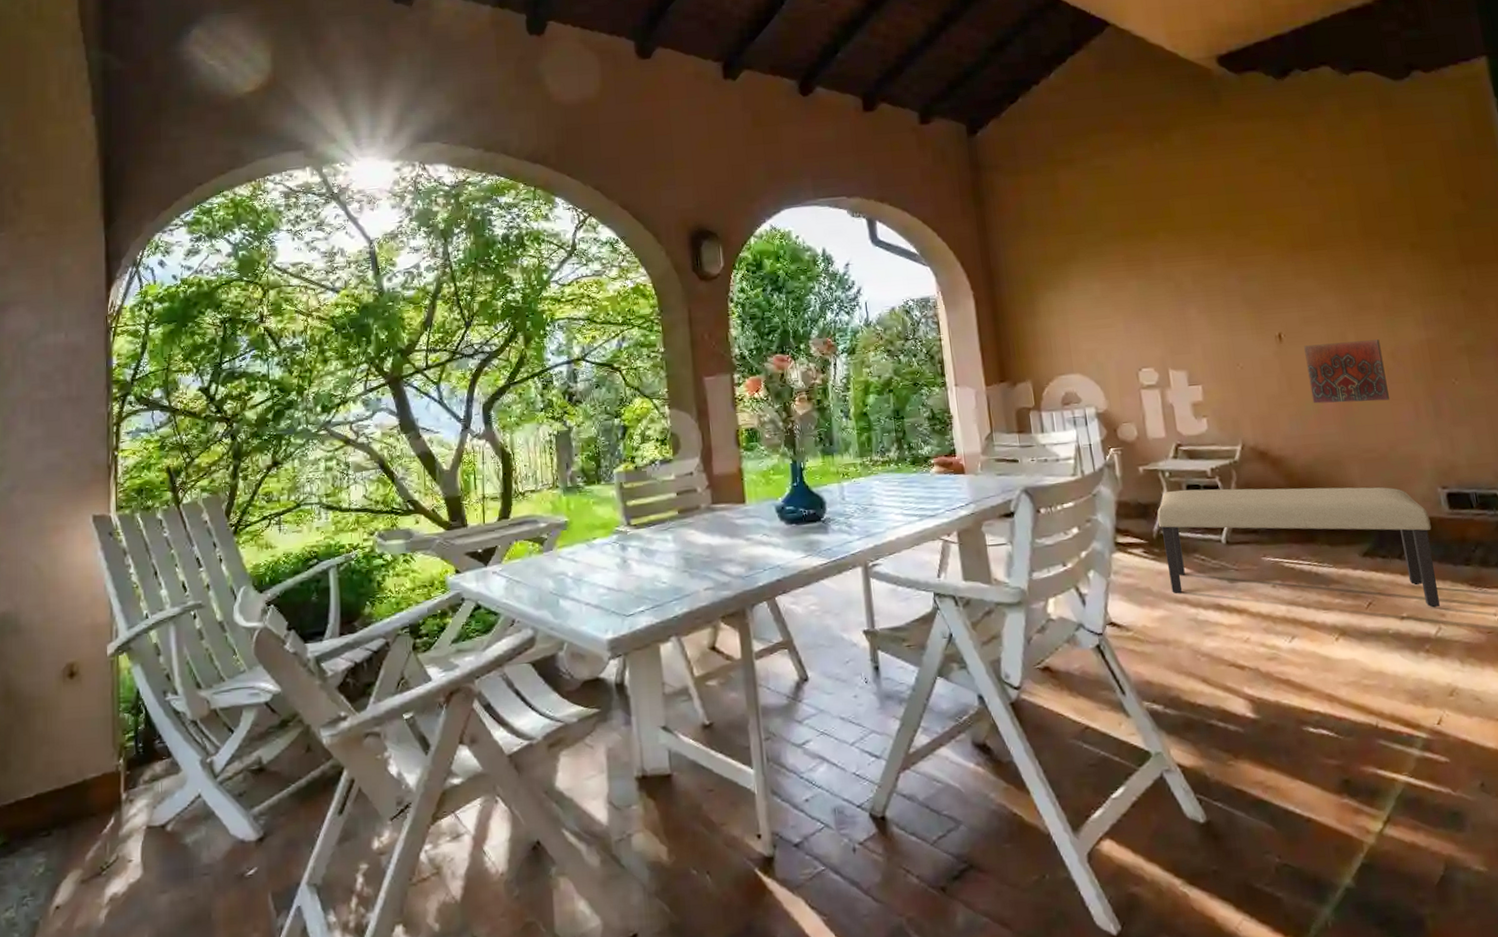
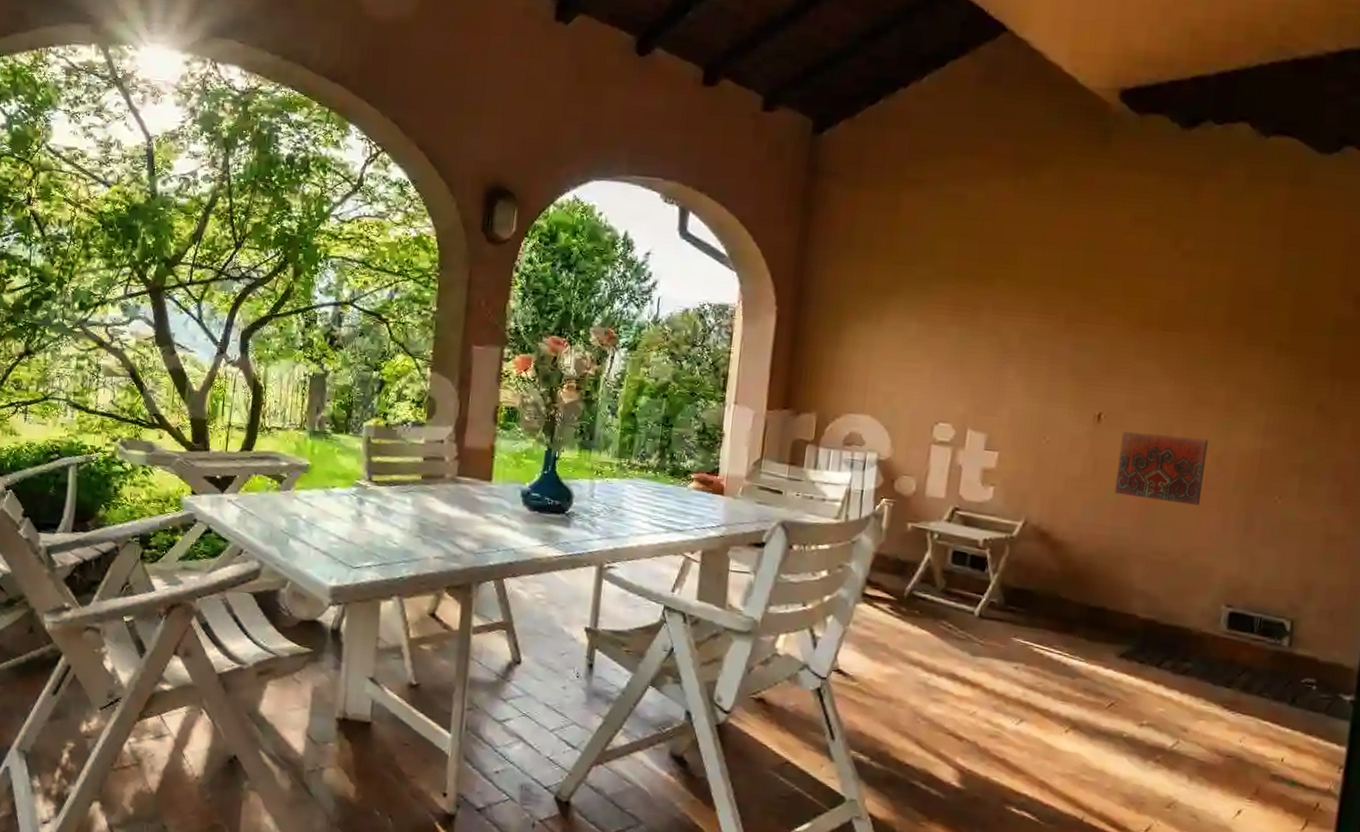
bench: present [1157,487,1440,608] -> none [909,553,1203,722]

